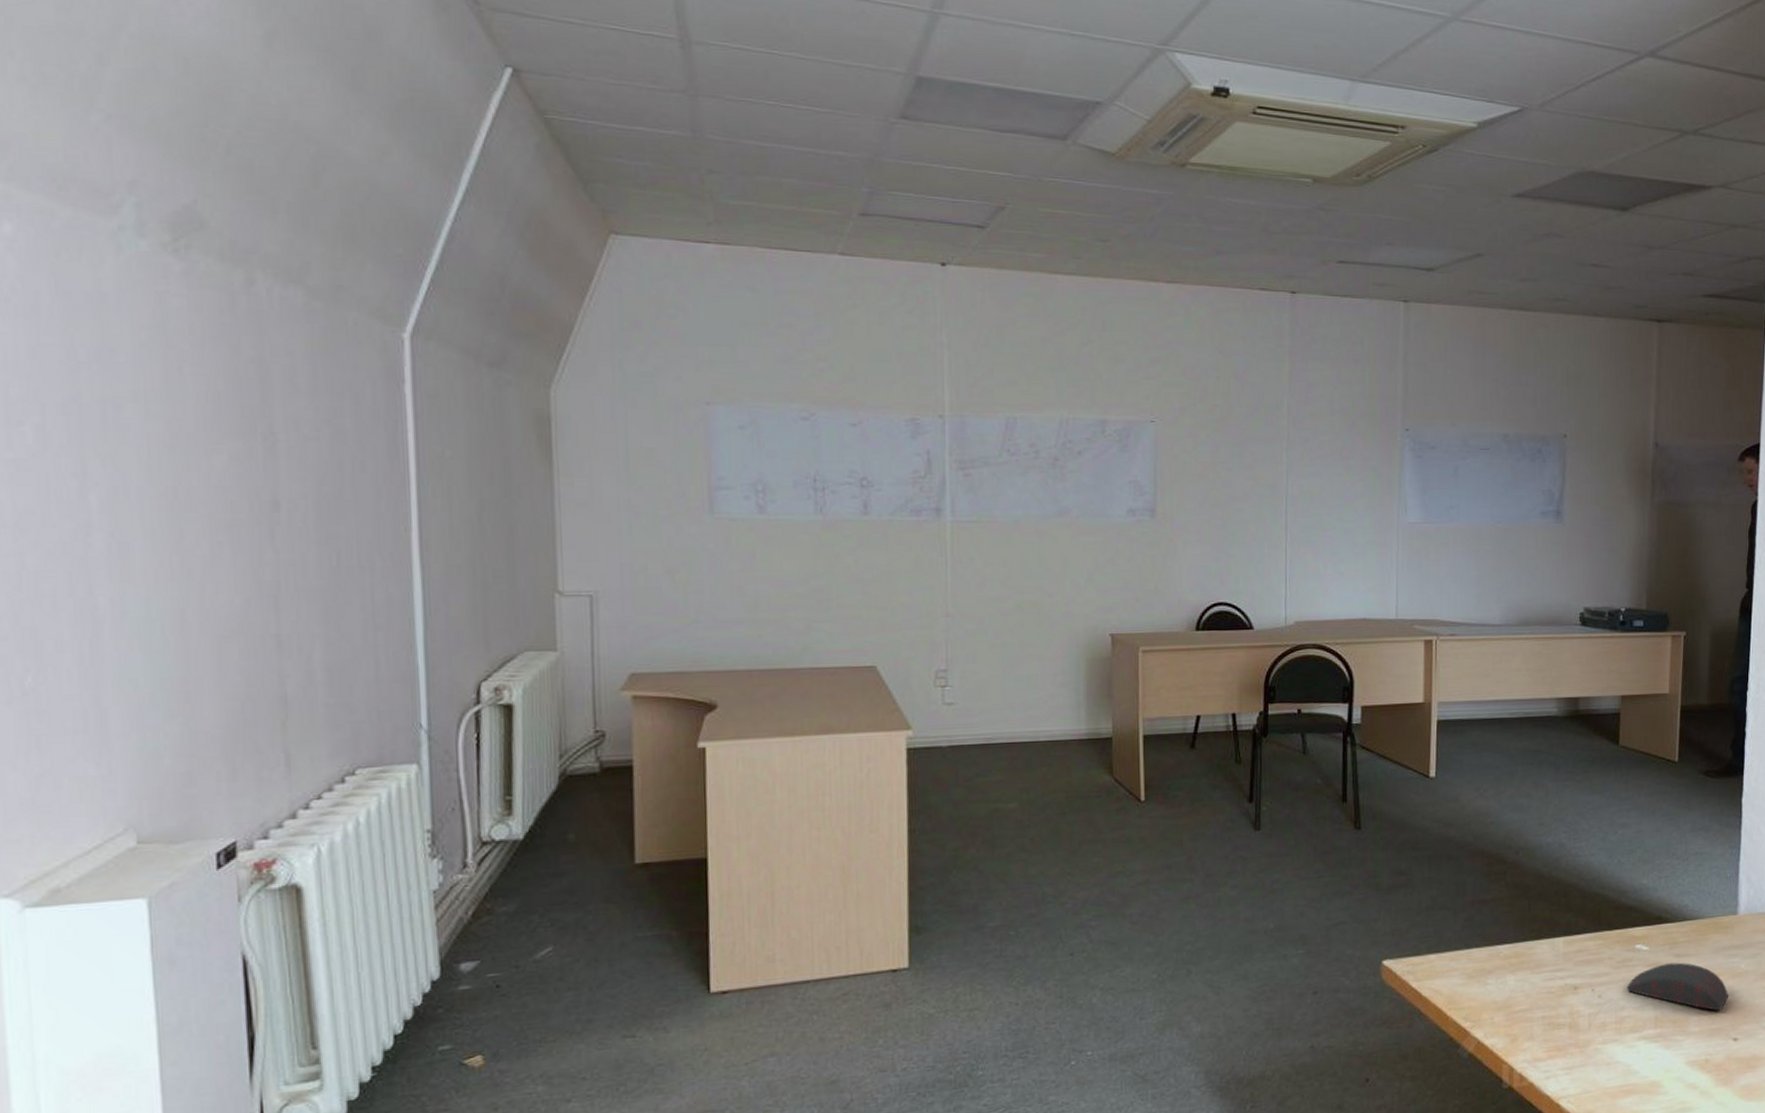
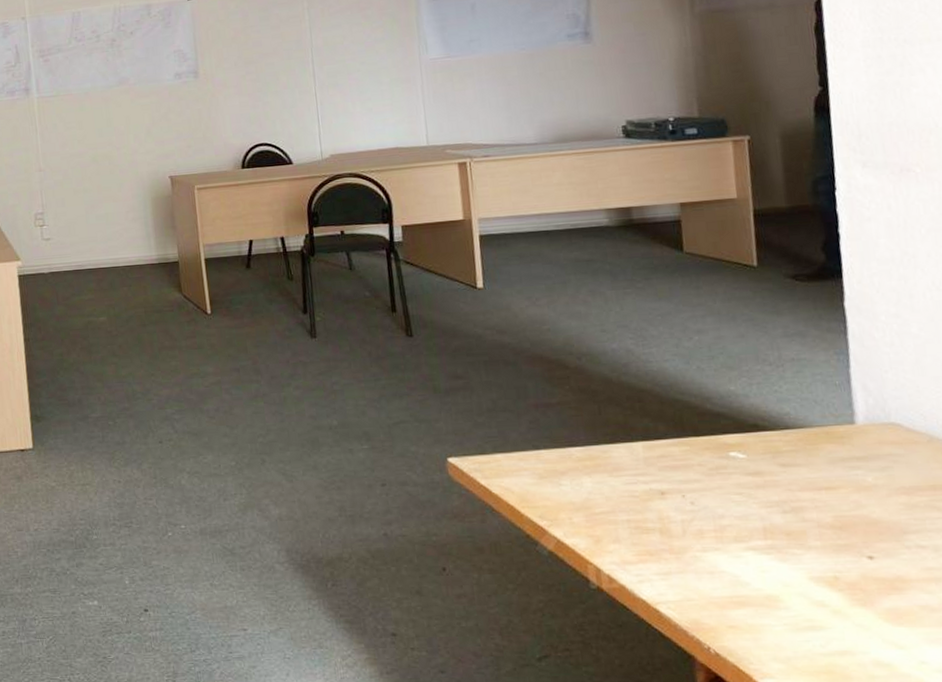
computer mouse: present [1626,962,1729,1011] -> none [723,472,856,525]

